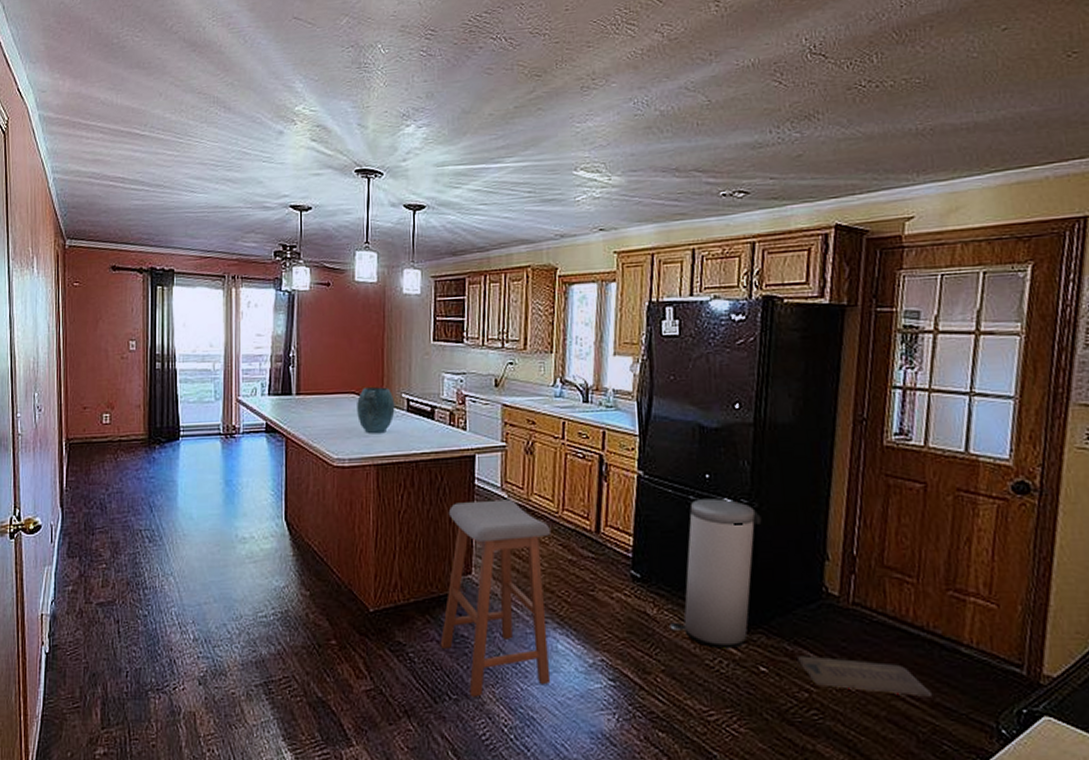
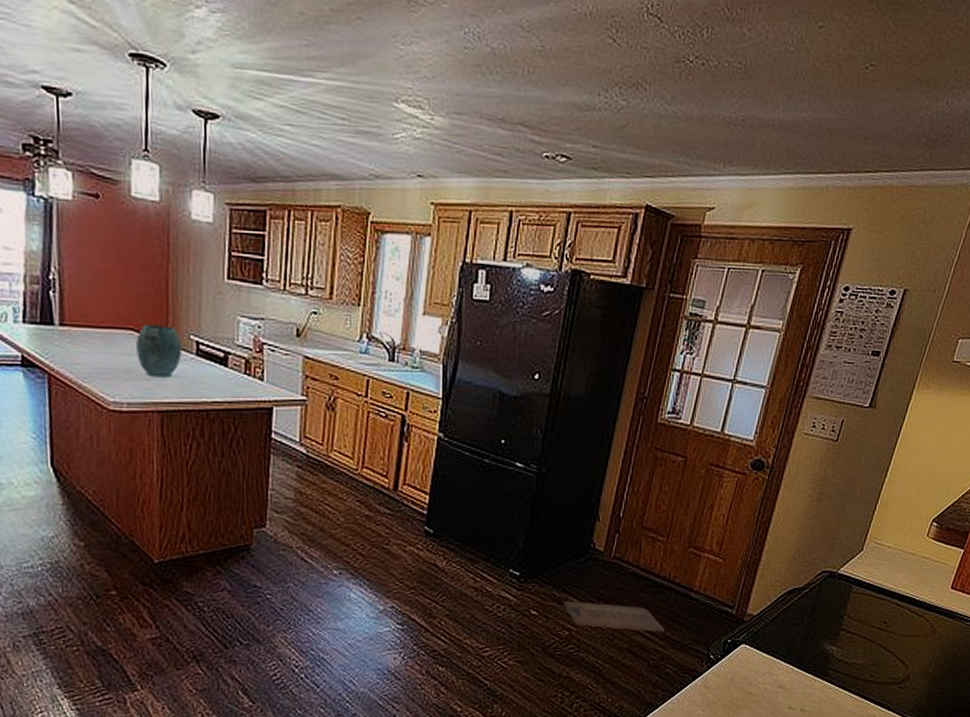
stool: present [440,499,551,698] -> none [231,454,348,643]
pedal bin: present [670,498,762,649] -> none [457,463,547,596]

